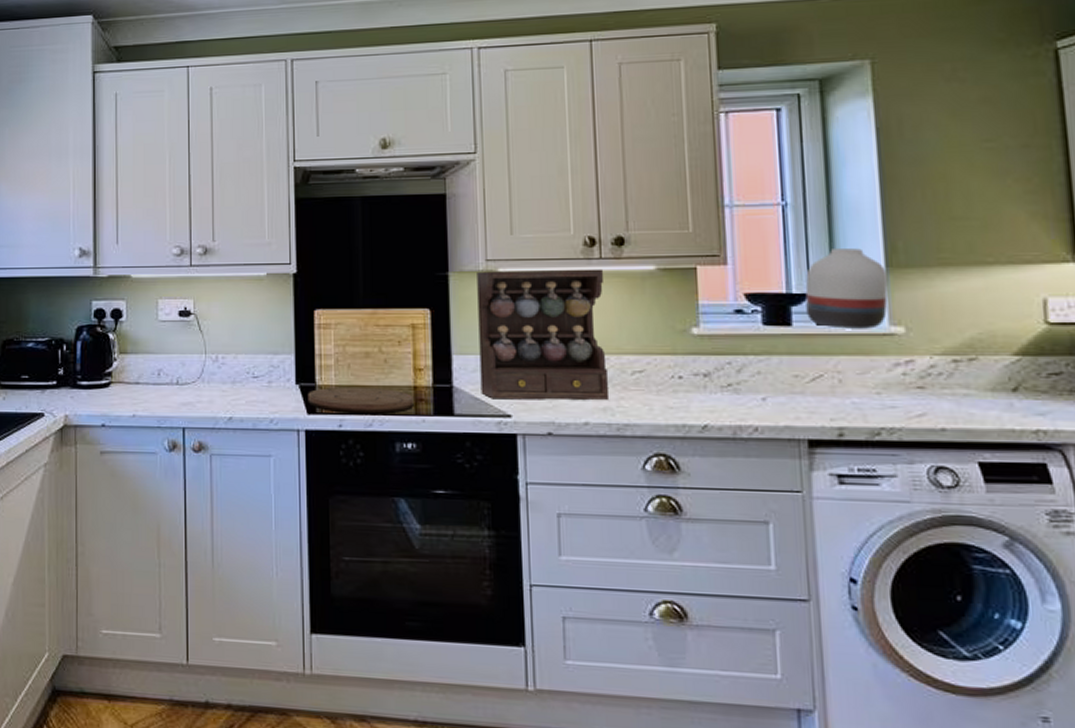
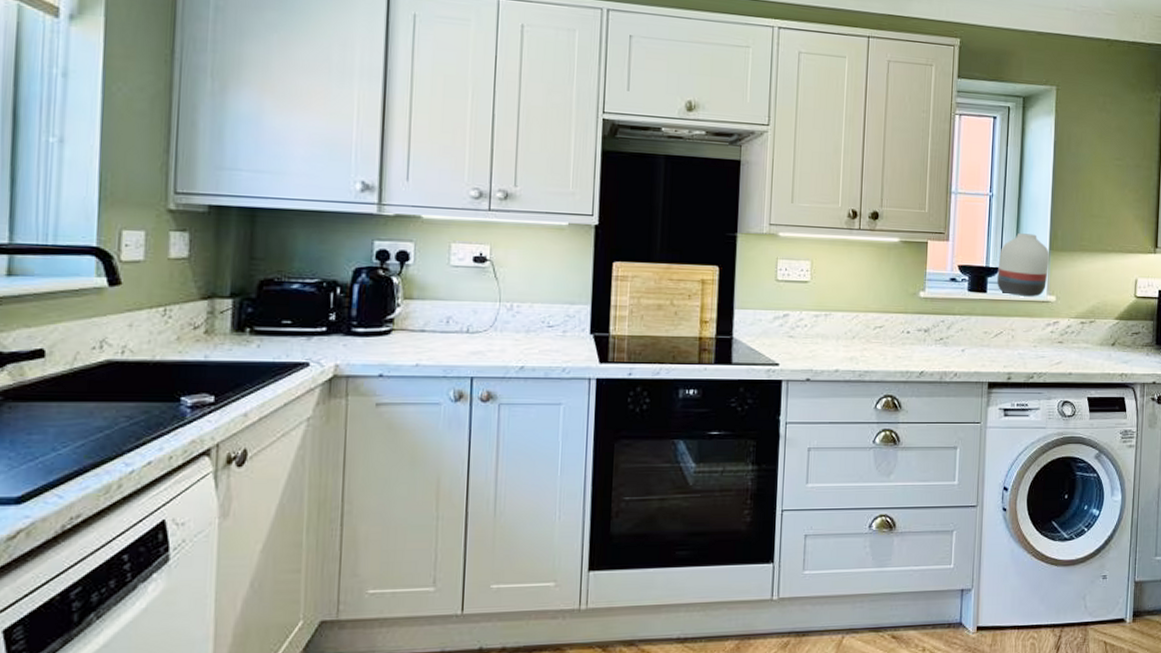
cutting board: present [308,386,414,414] -> none [601,337,698,363]
spice rack: present [477,269,610,401] -> none [756,234,861,351]

